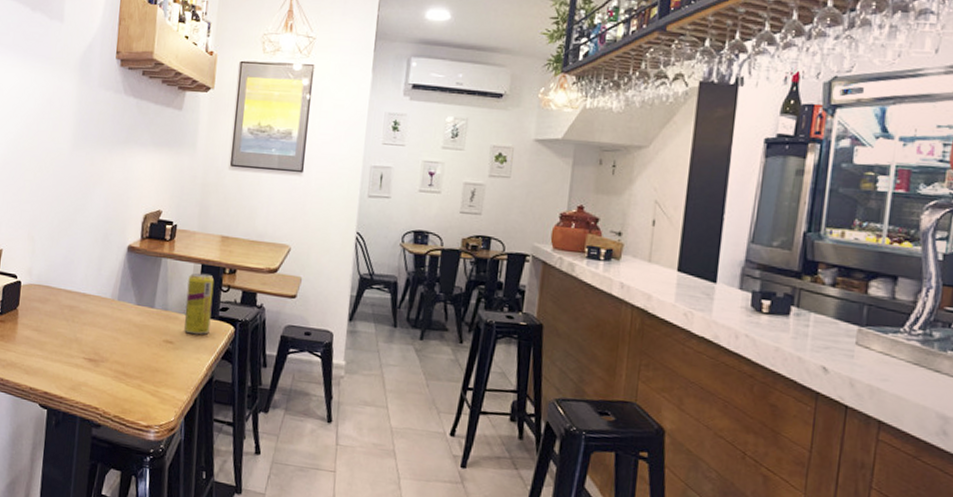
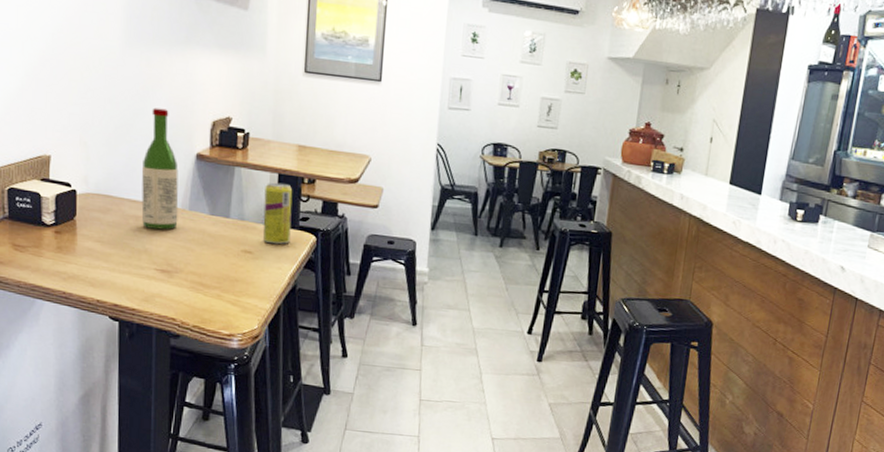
wine bottle: none [75,203,111,320] -> present [141,107,179,230]

